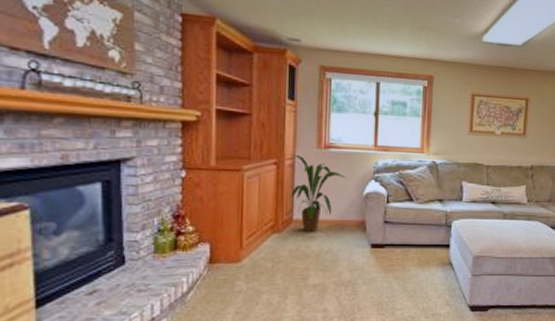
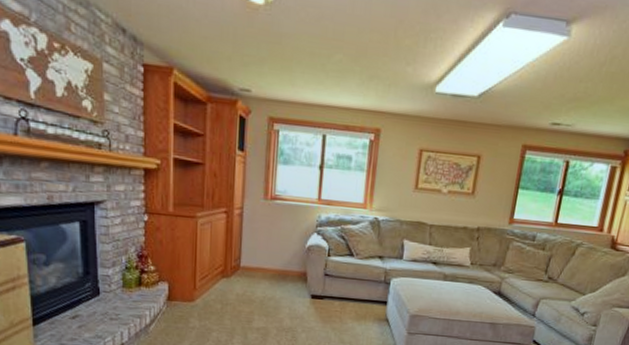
house plant: present [291,154,346,232] -> none [239,204,290,279]

